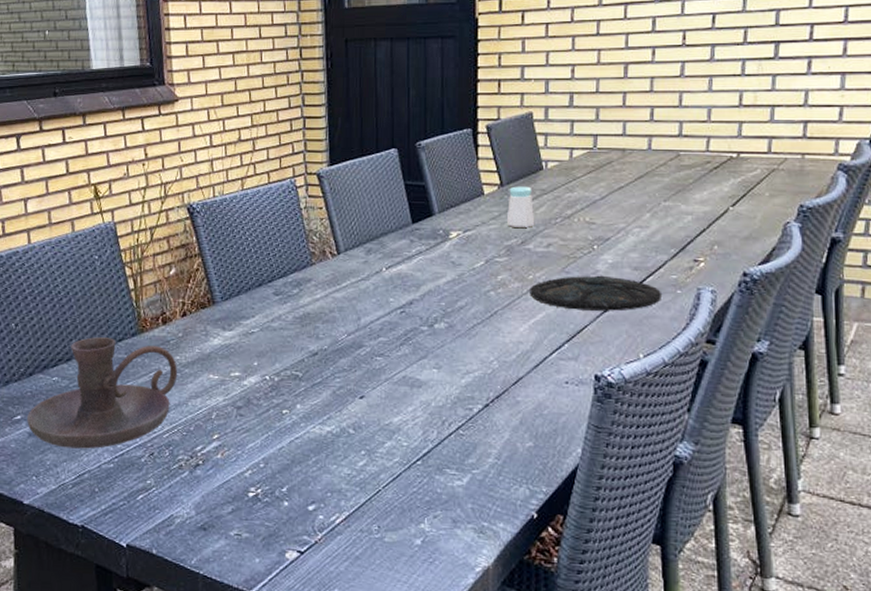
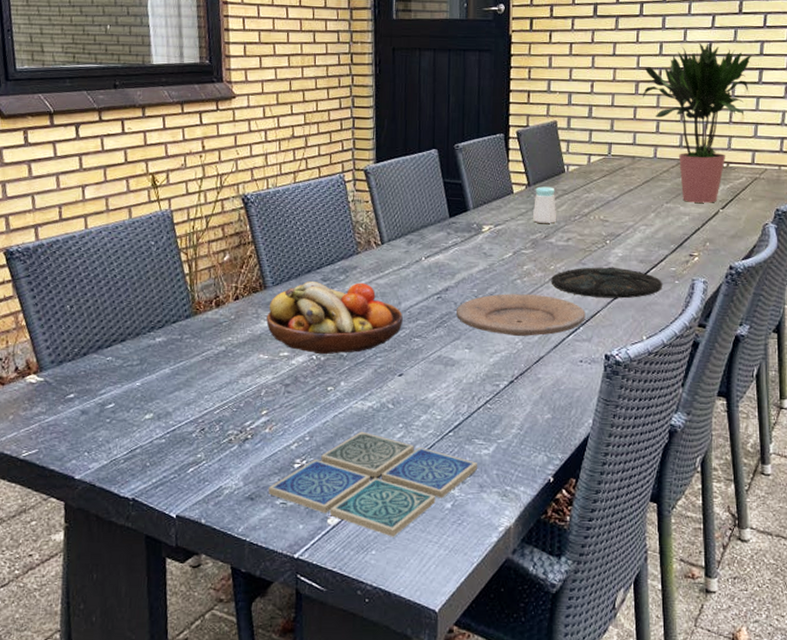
candle holder: present [27,337,178,449] -> none [80,319,230,426]
fruit bowl: none [216,296,363,375] -> present [266,281,403,355]
drink coaster: none [221,458,450,575] -> present [268,431,477,537]
plate: none [421,307,571,355] -> present [455,293,586,336]
potted plant: none [633,15,766,200] -> present [643,43,752,203]

